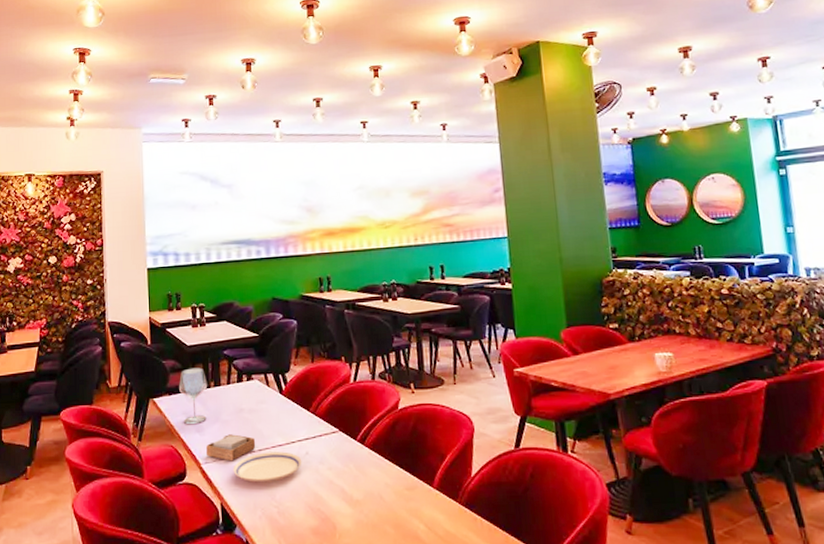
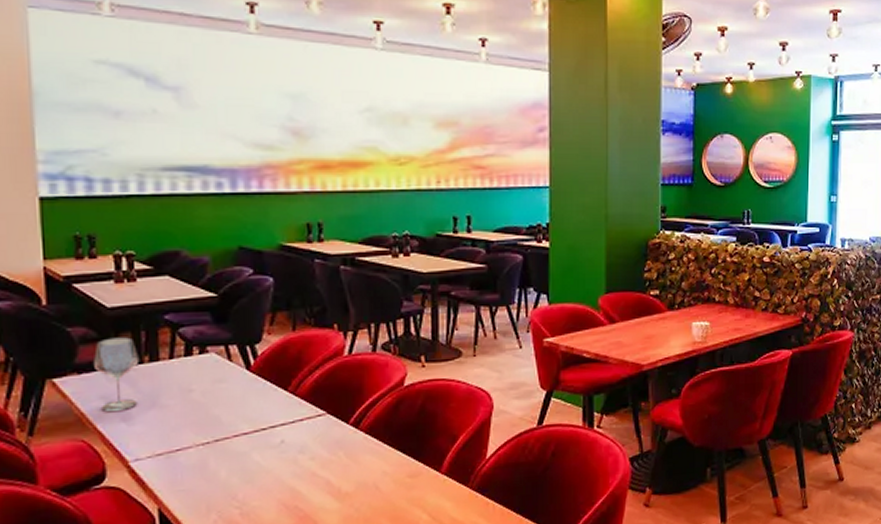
napkin holder: present [206,434,256,461] -> none [137,422,211,457]
plate: present [233,451,302,484] -> none [176,441,276,482]

